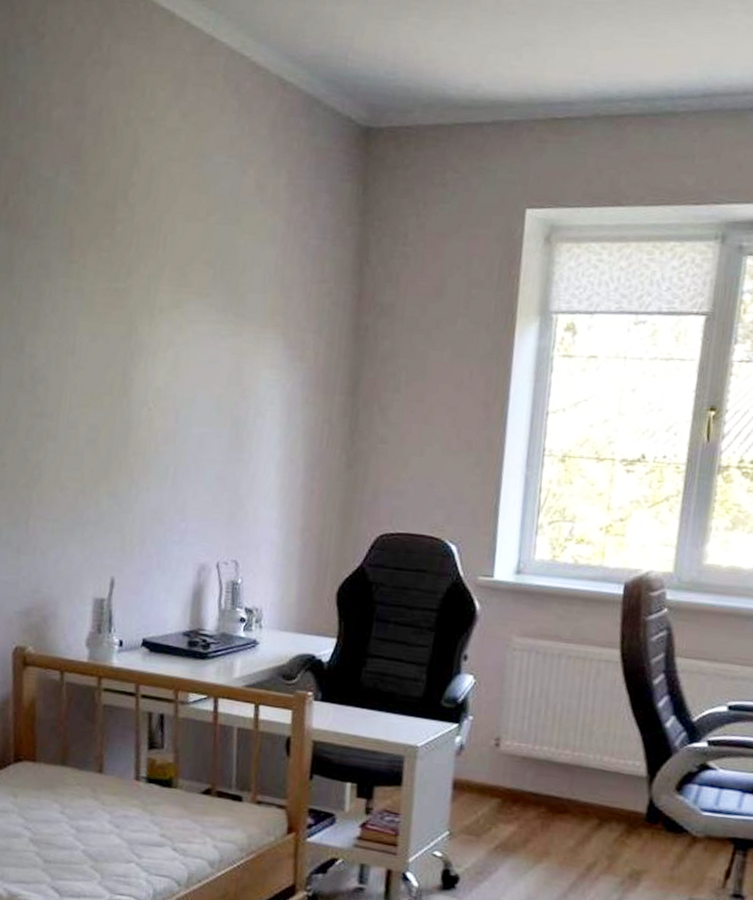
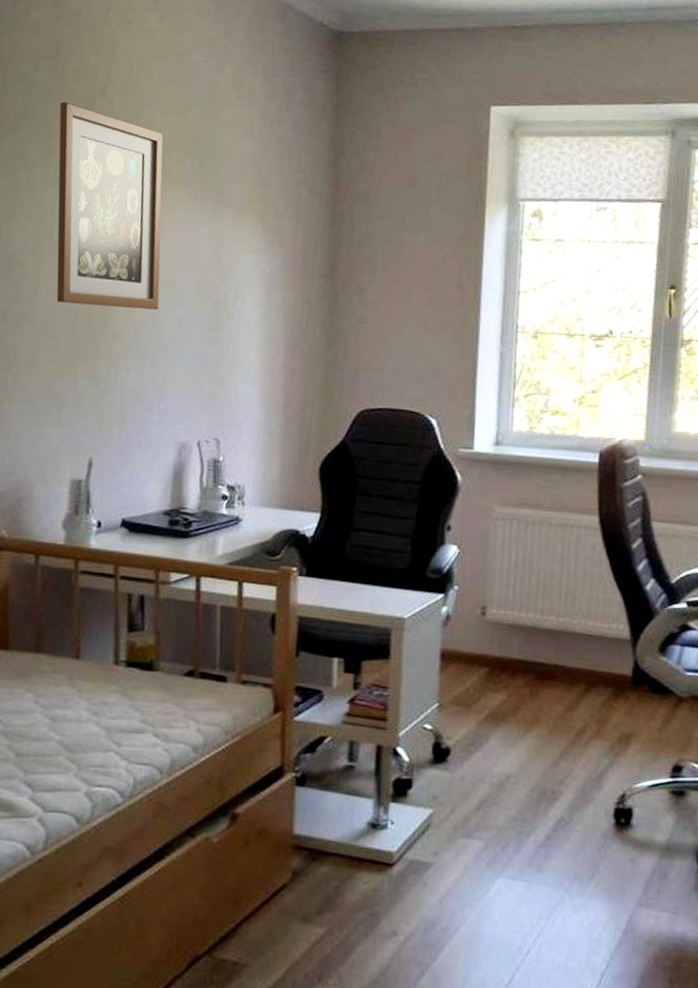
wall art: none [79,207,185,428] -> present [56,101,164,310]

